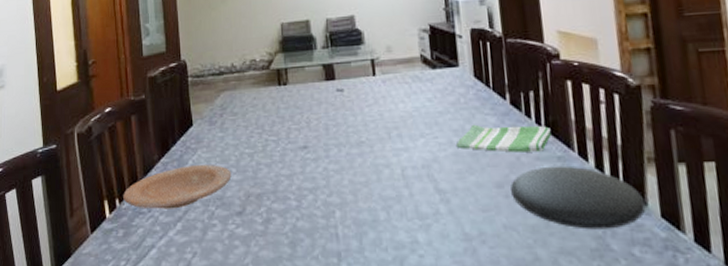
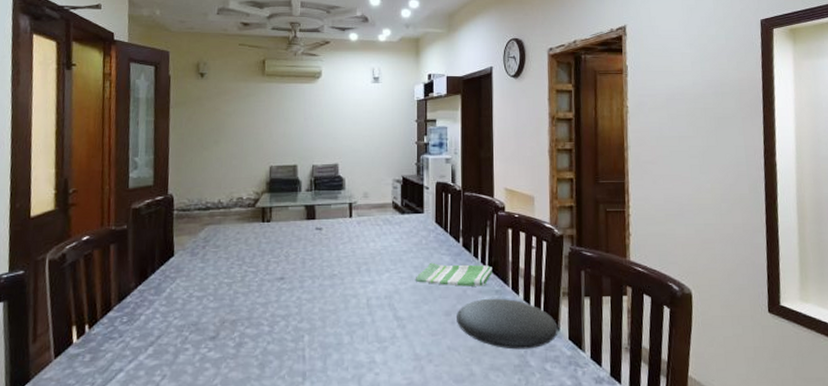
plate: present [123,165,232,209] -> none [93,293,209,335]

